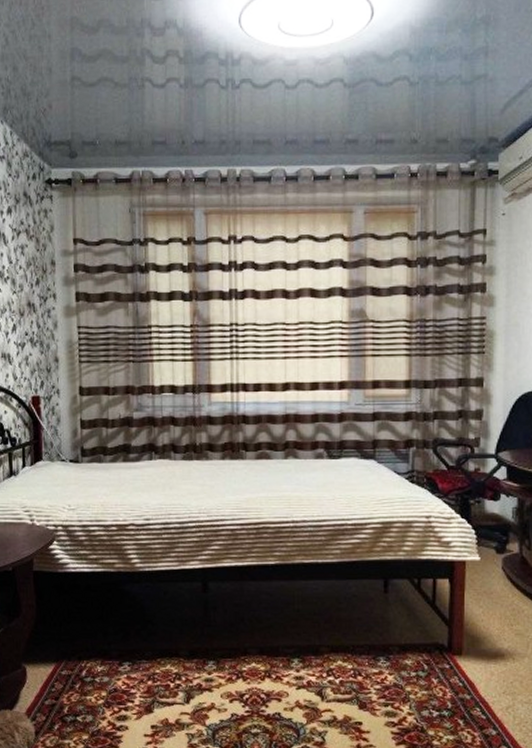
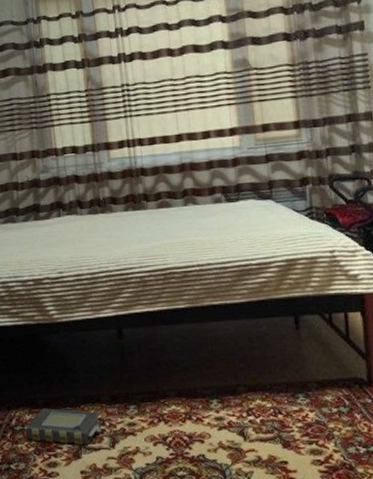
book: none [96,660,178,699] -> present [25,408,102,444]

